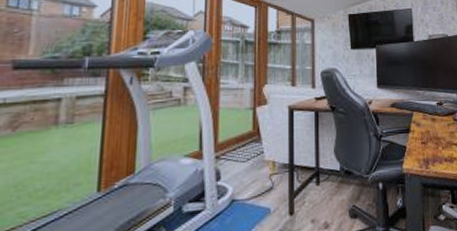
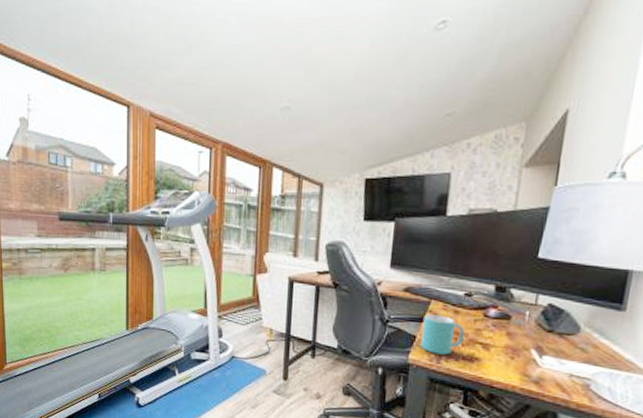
mug: none [410,124,443,160] -> present [421,314,465,355]

